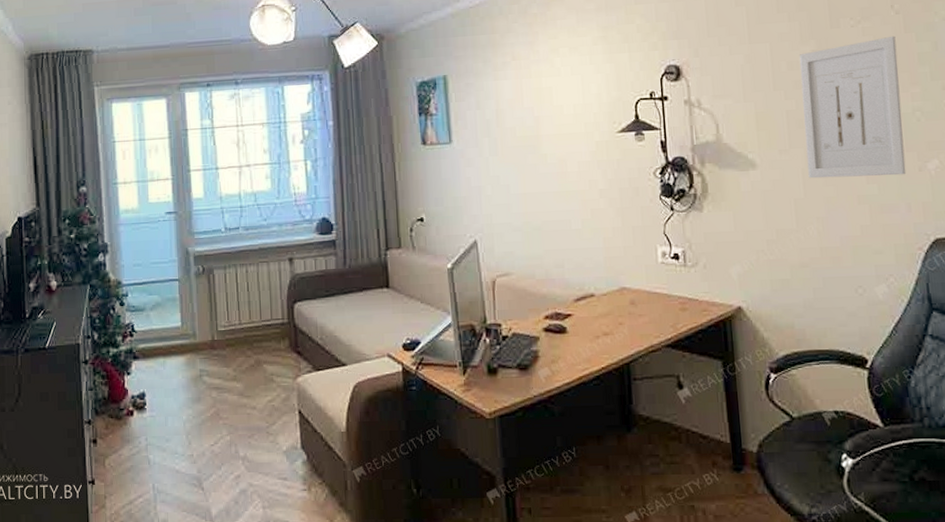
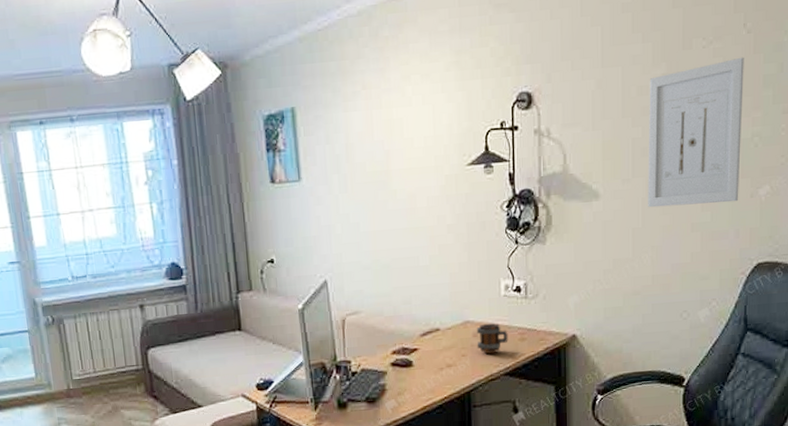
mug: none [633,291,669,324] -> present [476,323,508,355]

